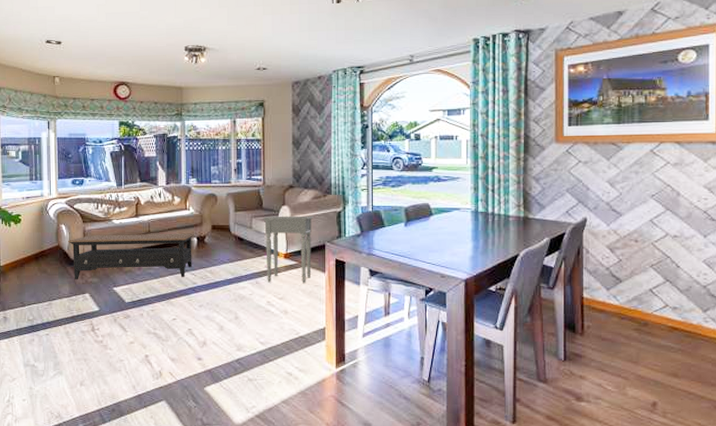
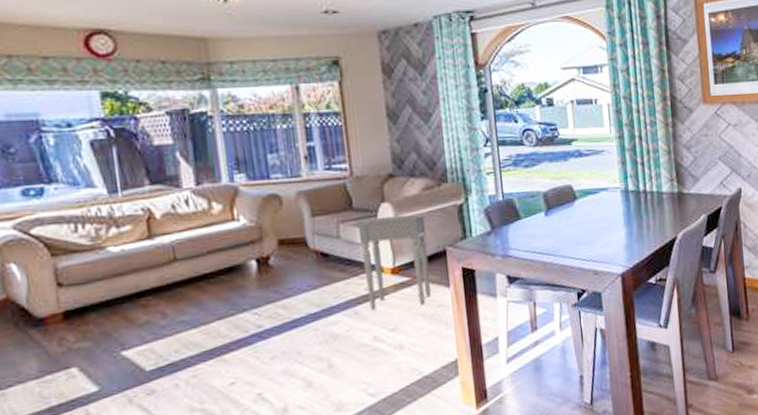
coffee table: present [68,233,194,280] -> none [26,253,253,350]

